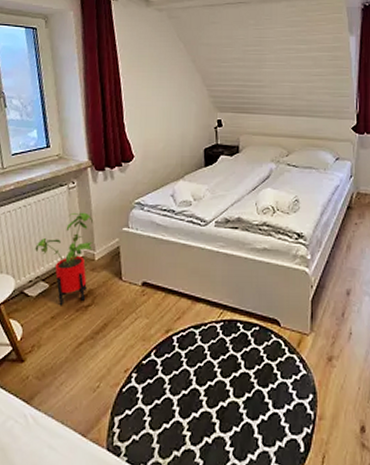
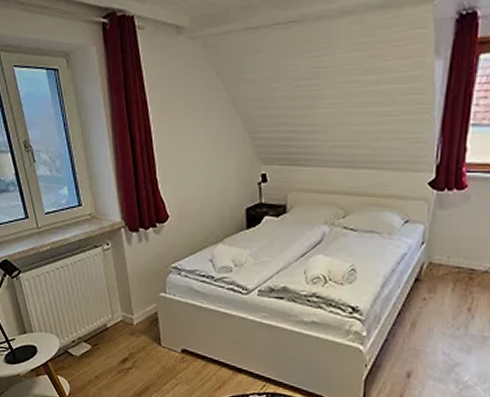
house plant: present [35,212,94,306] -> none [75,275,131,367]

